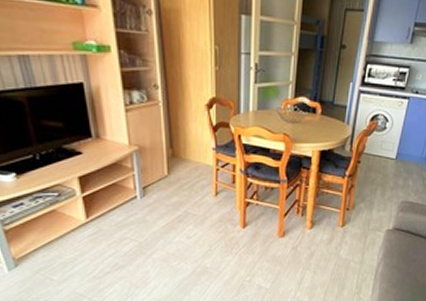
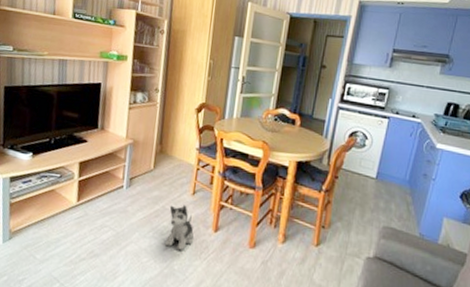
plush toy: none [192,207,223,250] -> present [166,205,195,251]

